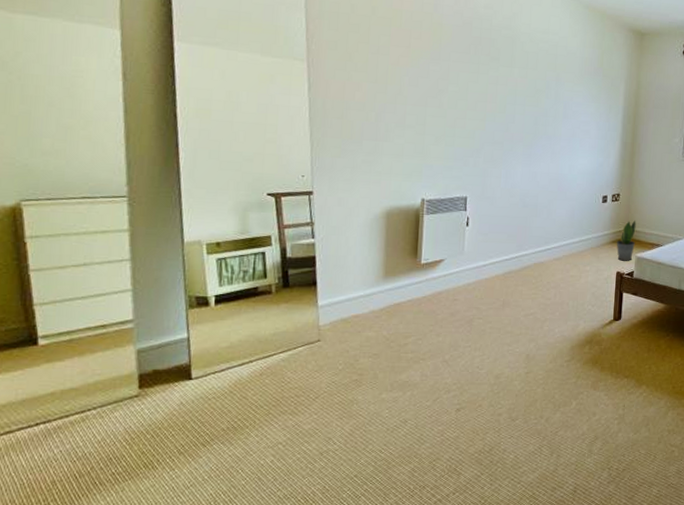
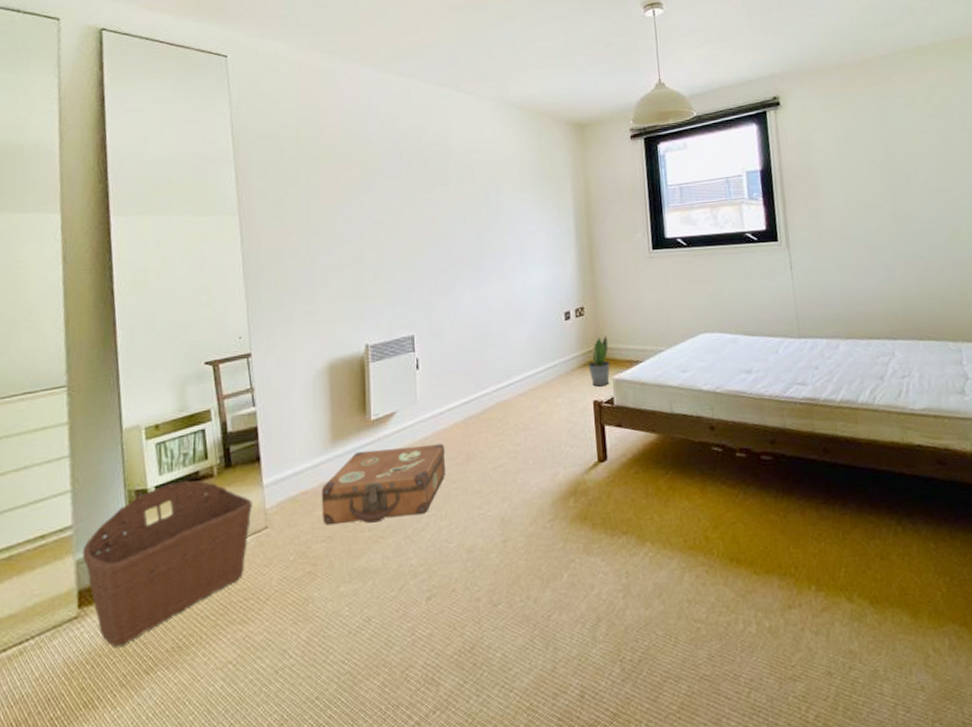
wicker basket: none [142,293,307,423] -> present [82,480,252,647]
suitcase: none [370,289,485,347] -> present [321,443,446,524]

